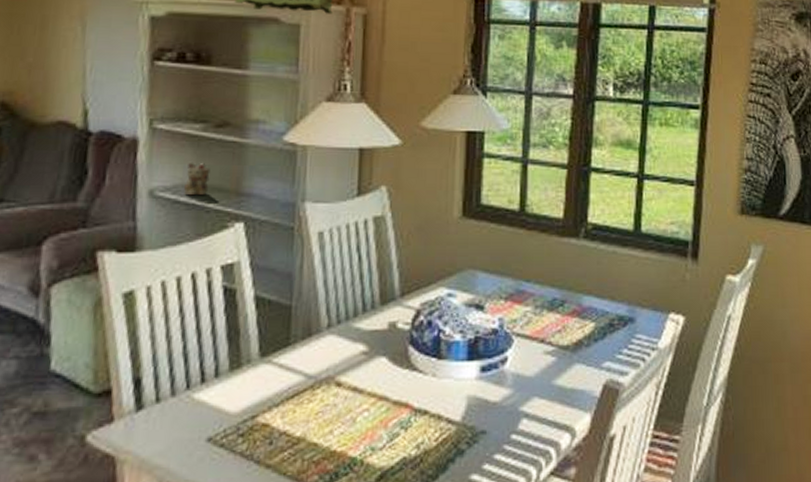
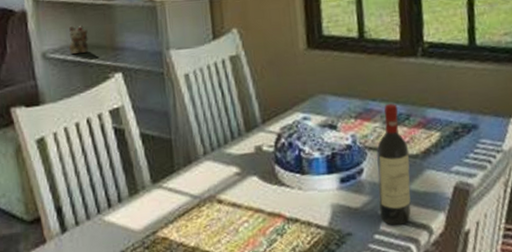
wine bottle: none [521,287,560,425] -> present [376,104,411,225]

